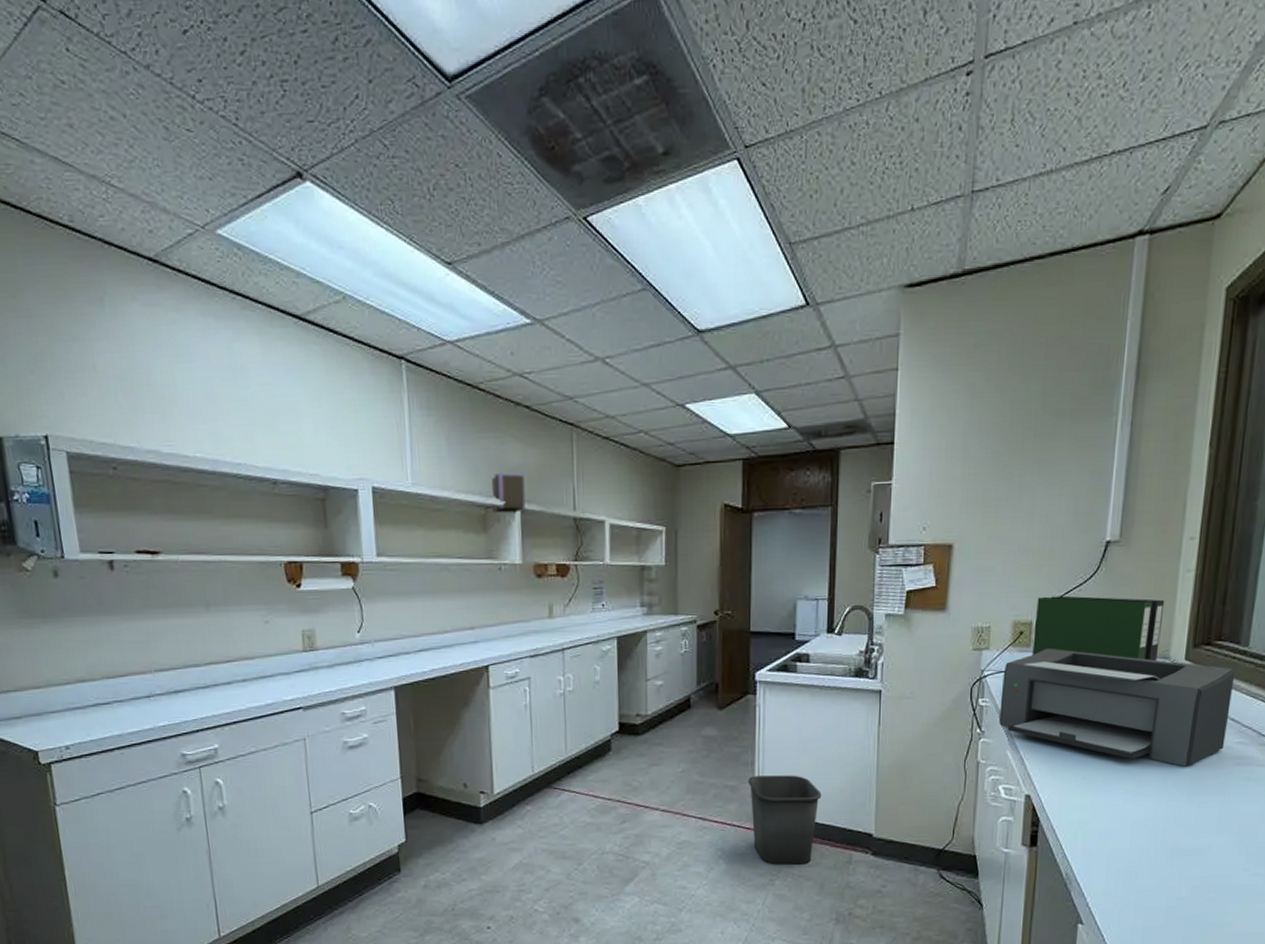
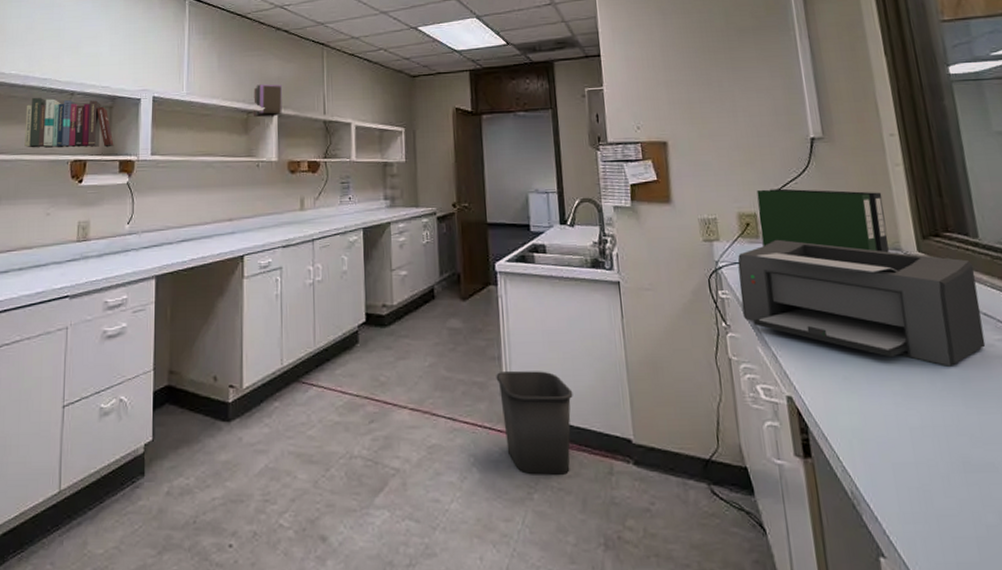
books: none [221,487,332,548] -> present [24,98,114,148]

